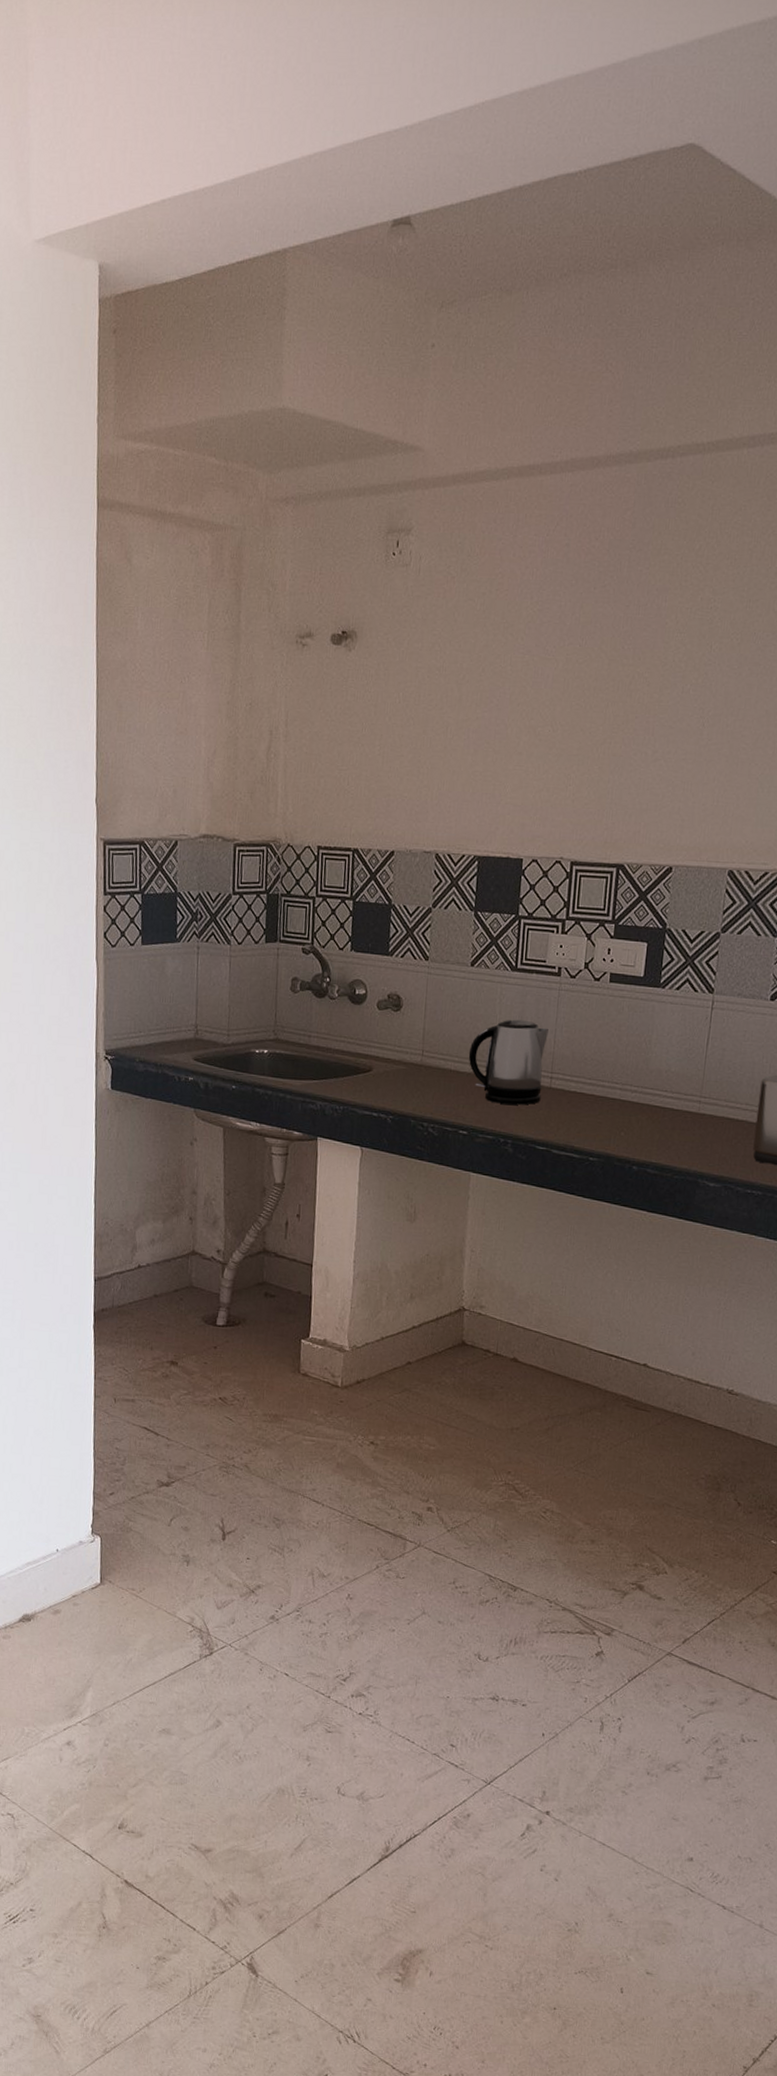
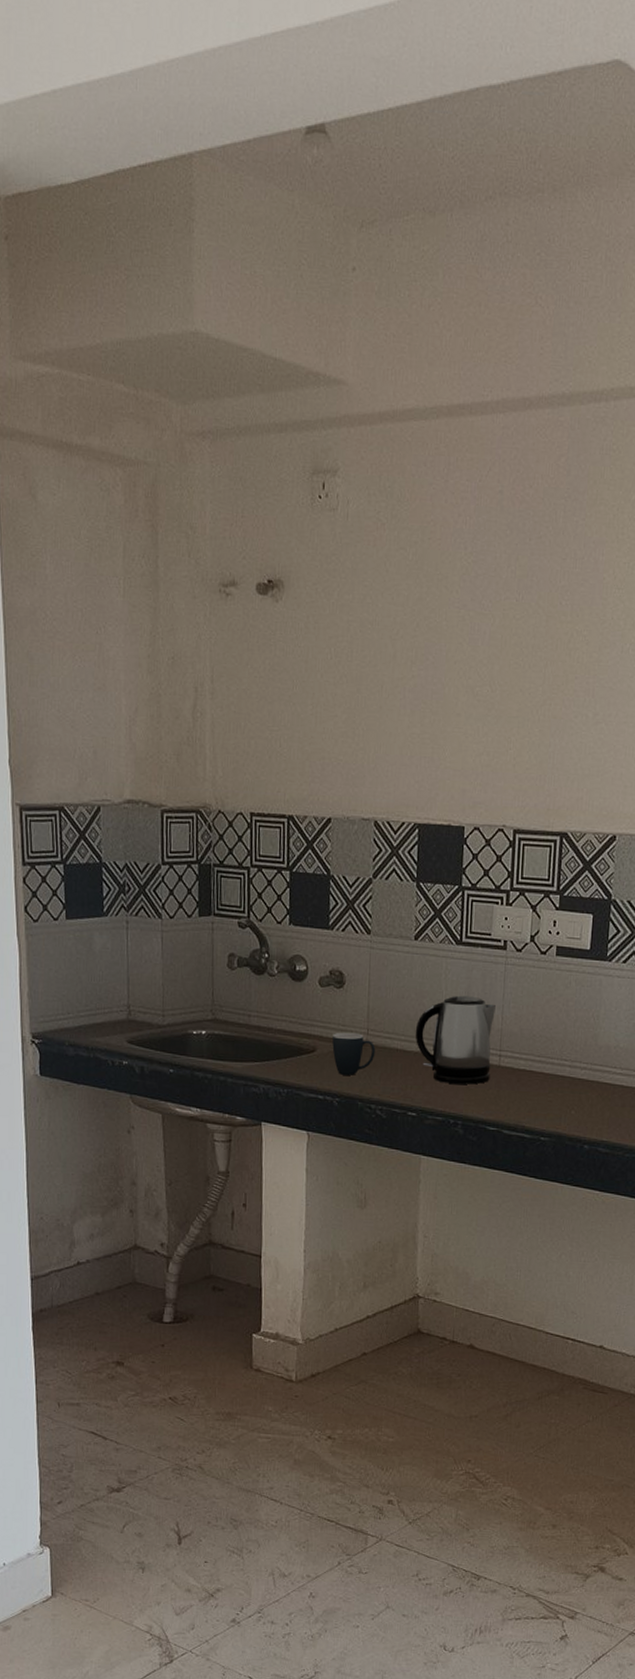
mug: none [387,1053,430,1094] -> present [332,1032,376,1076]

